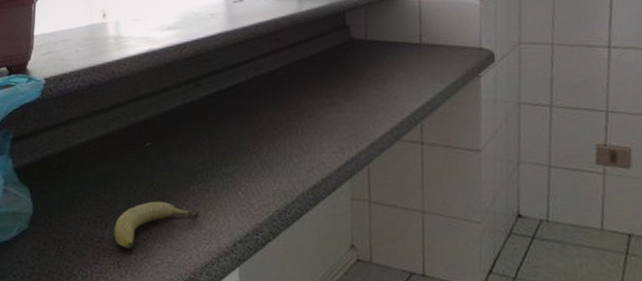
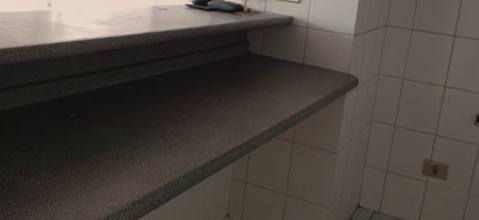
fruit: present [114,201,199,248] -> none [35,161,108,197]

